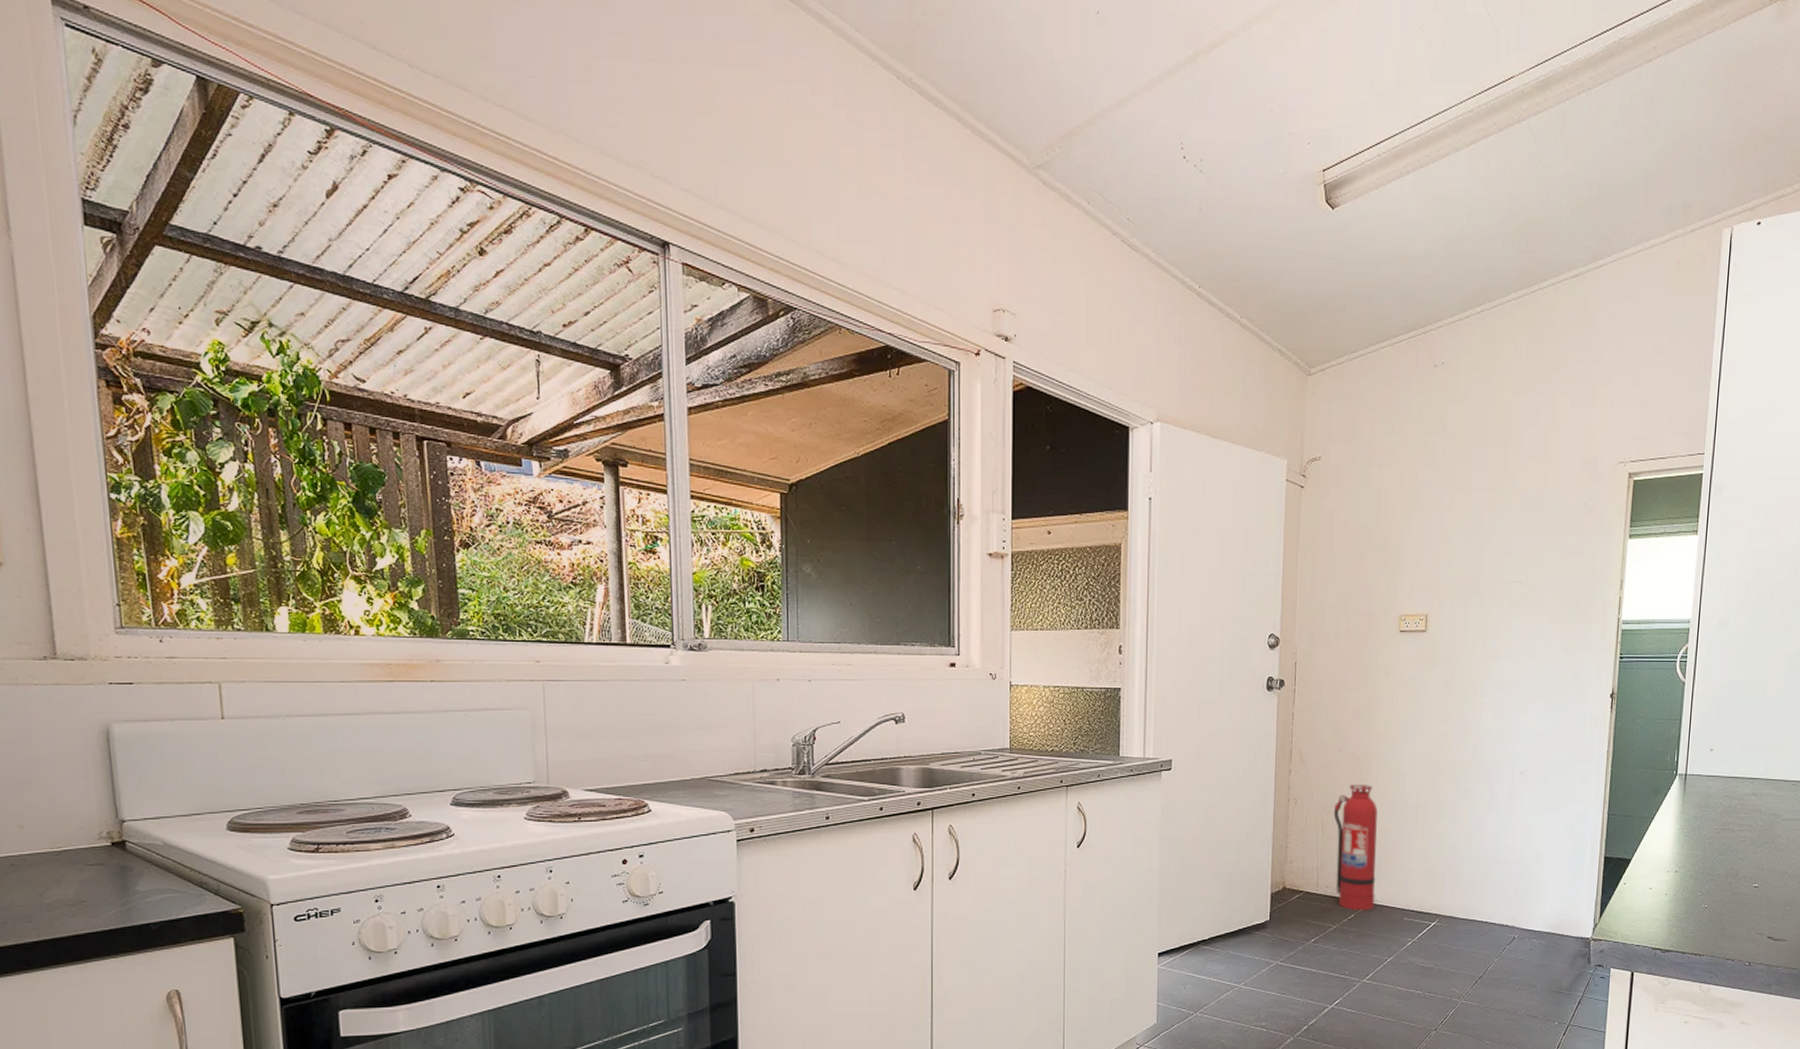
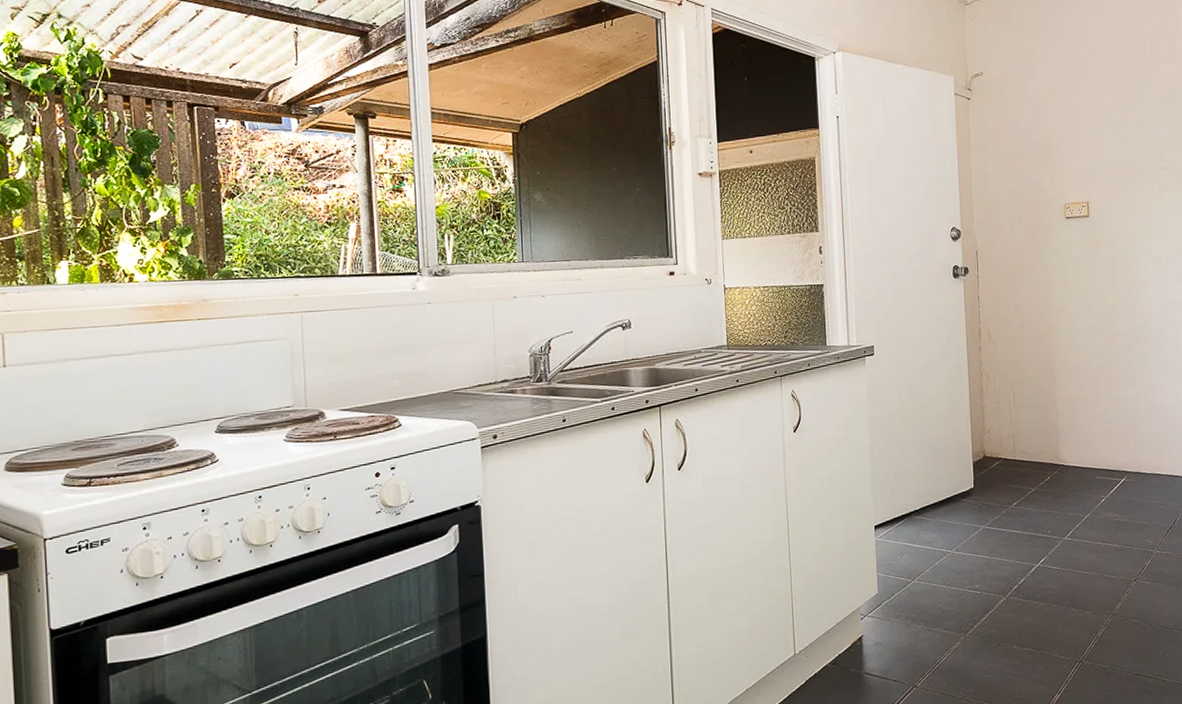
fire extinguisher: present [1333,785,1377,911] -> none [1022,356,1068,473]

